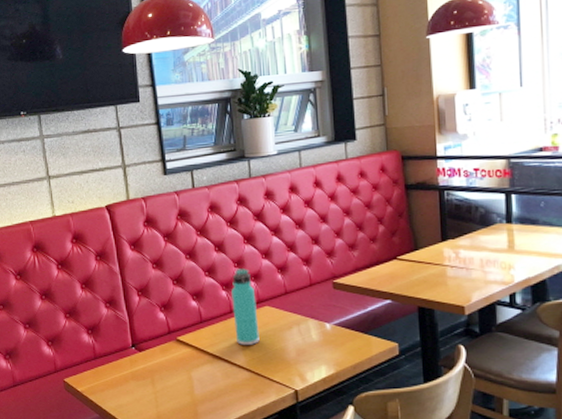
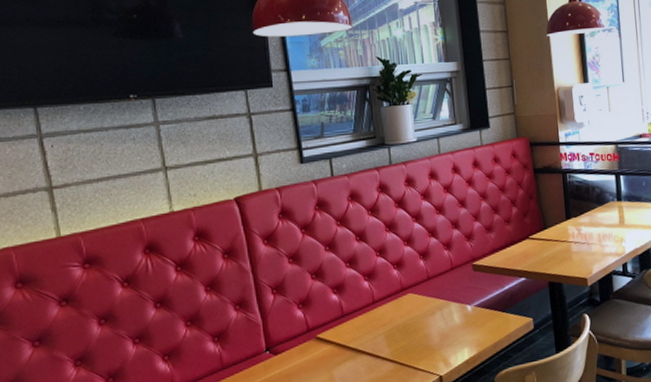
thermos bottle: present [231,267,260,345] -> none [374,256,403,336]

